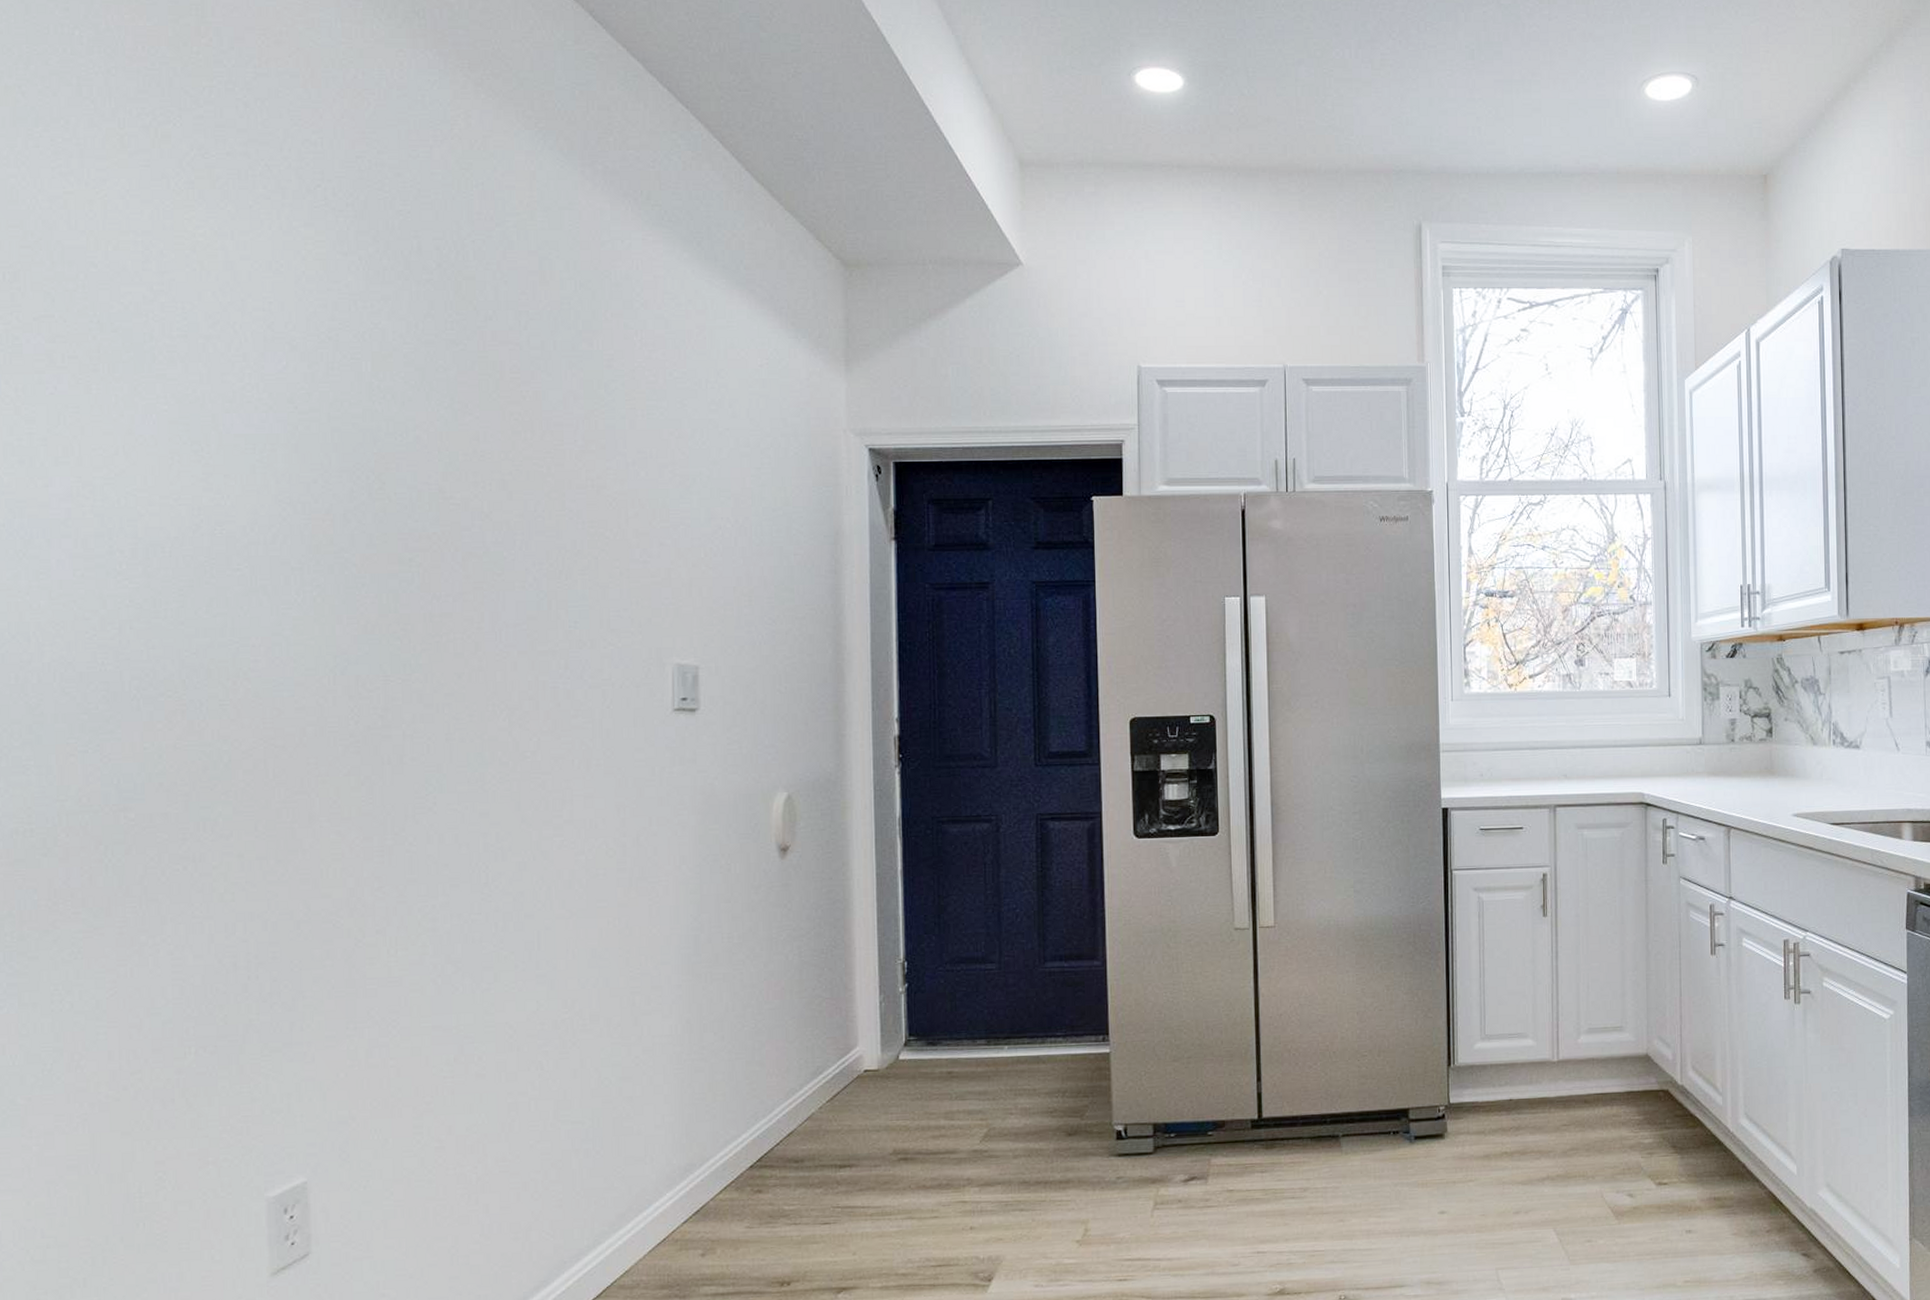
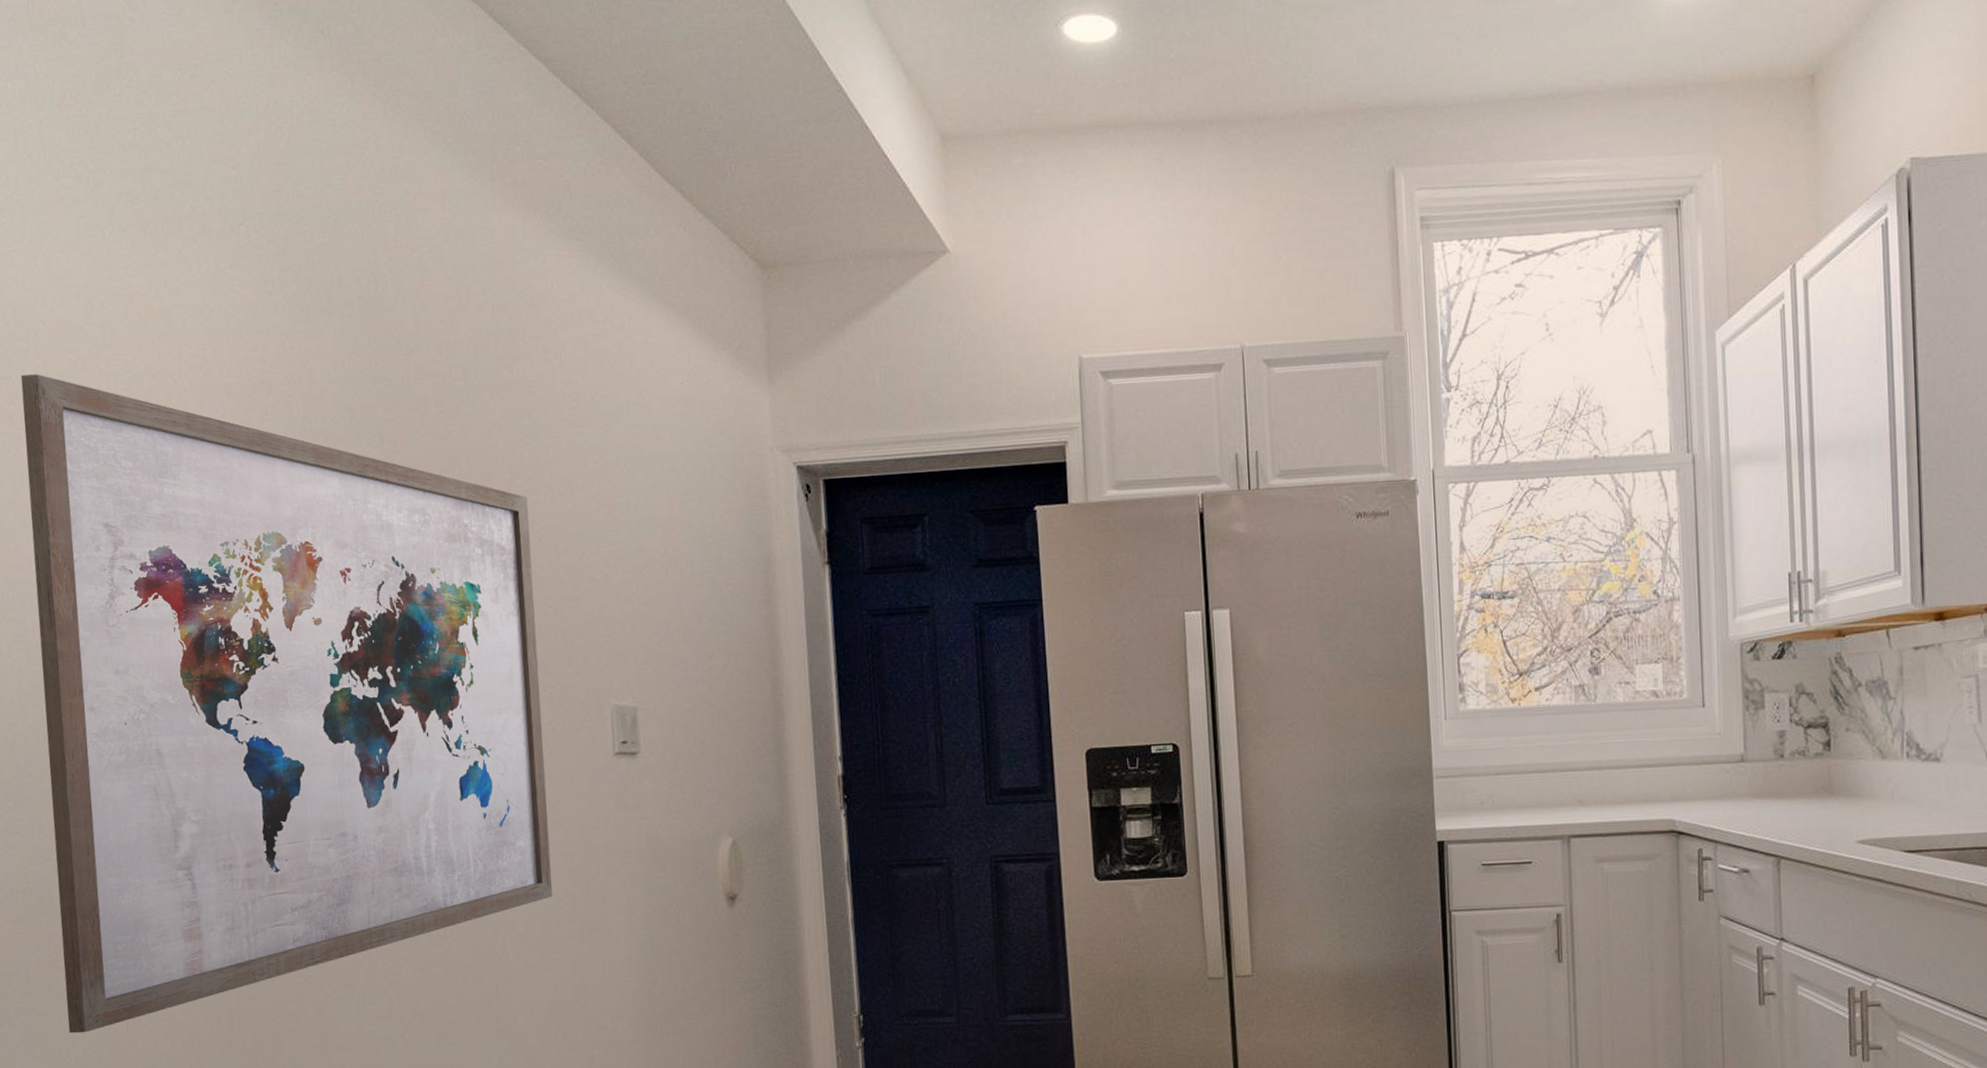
wall art: none [63,315,603,979] -> present [20,374,553,1034]

